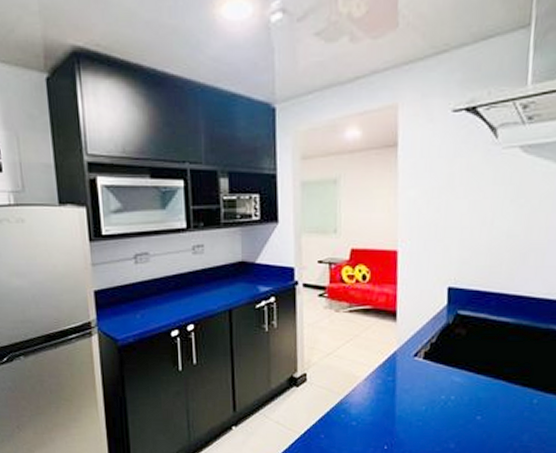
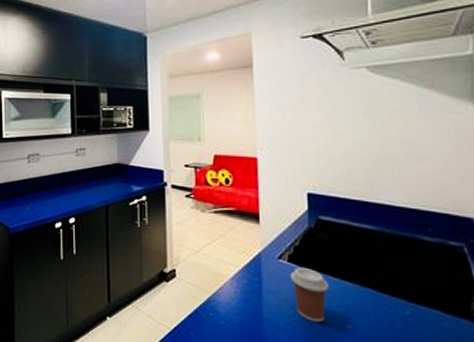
coffee cup: none [424,364,462,416] -> present [290,268,329,322]

